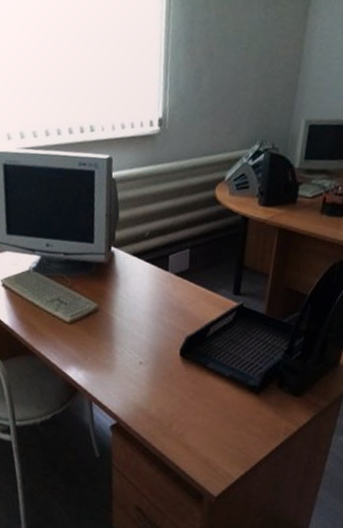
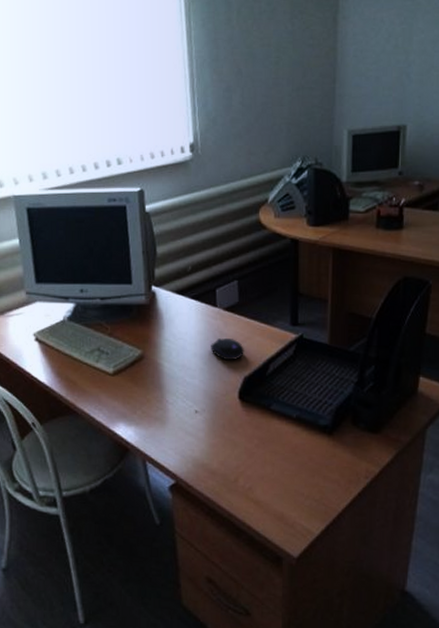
computer mouse: none [159,300,190,321] -> present [211,338,245,361]

